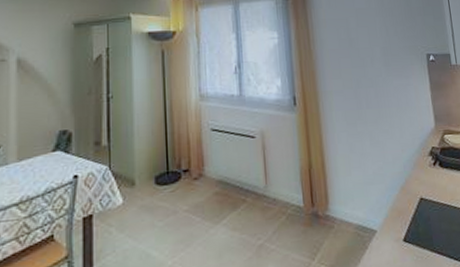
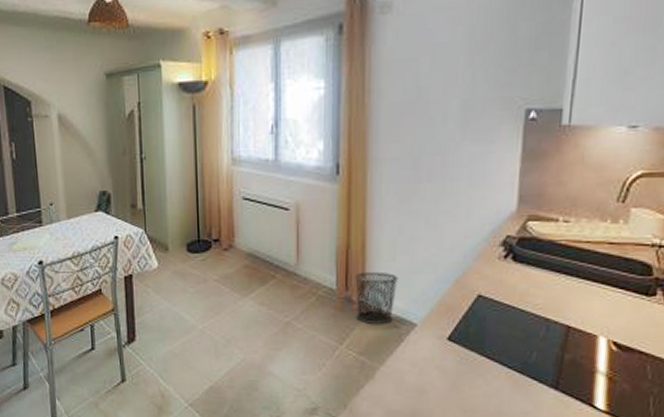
waste bin: none [318,186,356,236] -> present [354,271,399,324]

